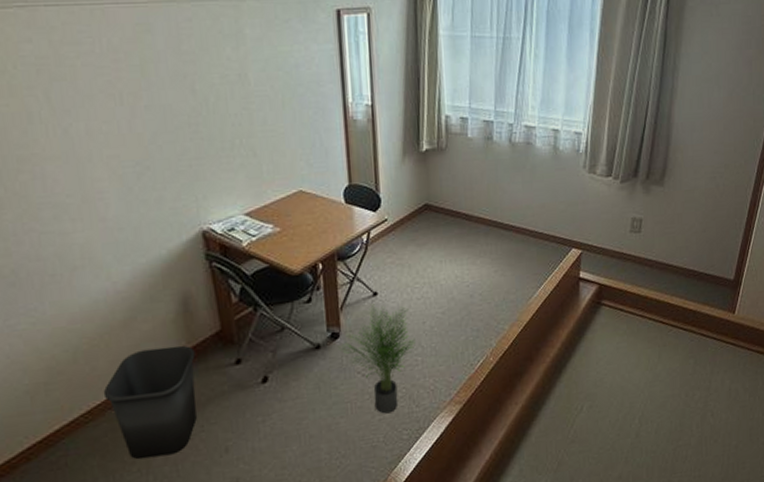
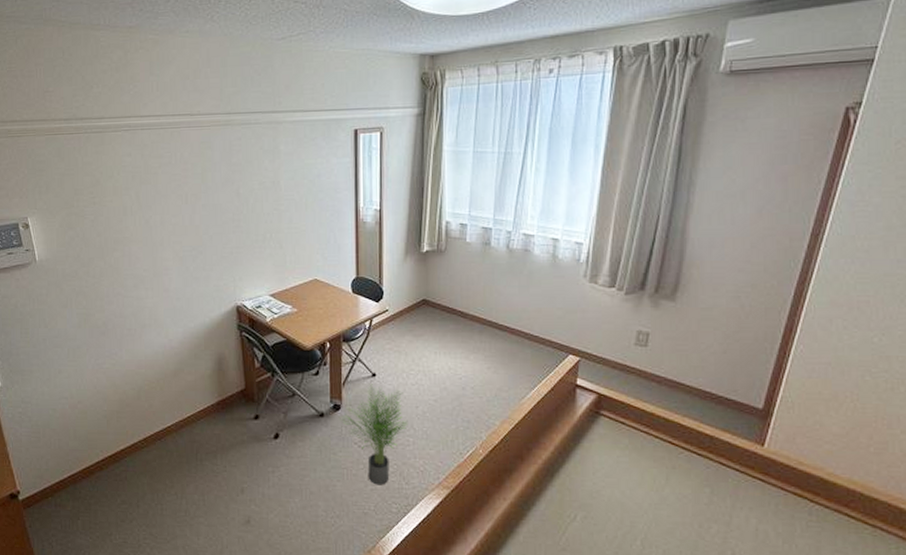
waste bin: present [103,345,197,460] -> none [156,396,224,486]

